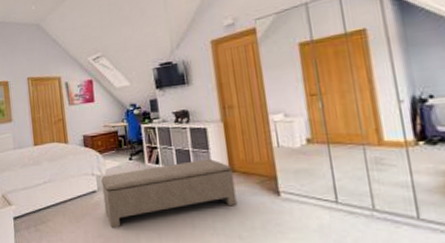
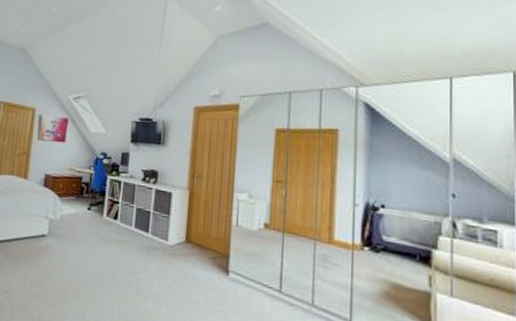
bench: present [101,158,237,228] -> none [50,220,189,279]

